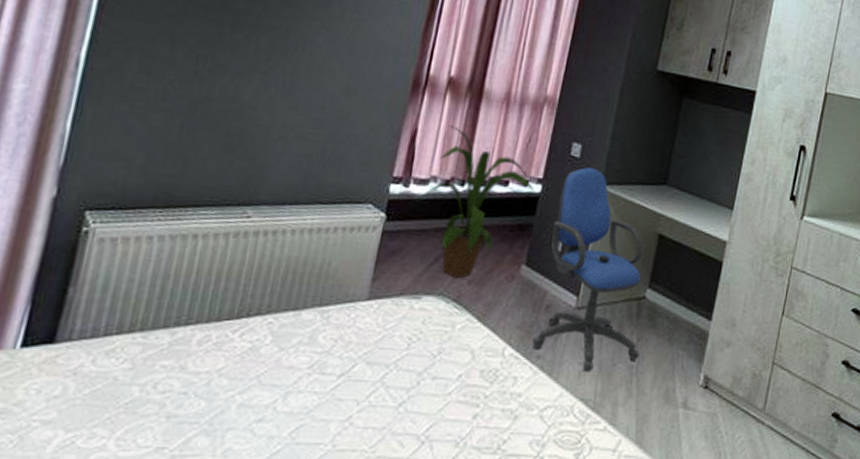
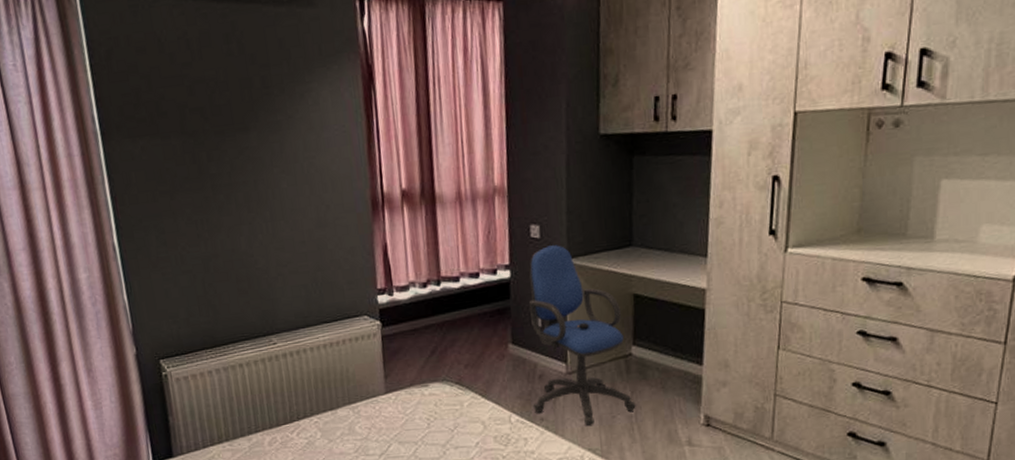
house plant: present [418,125,534,279] -> none [404,234,503,365]

